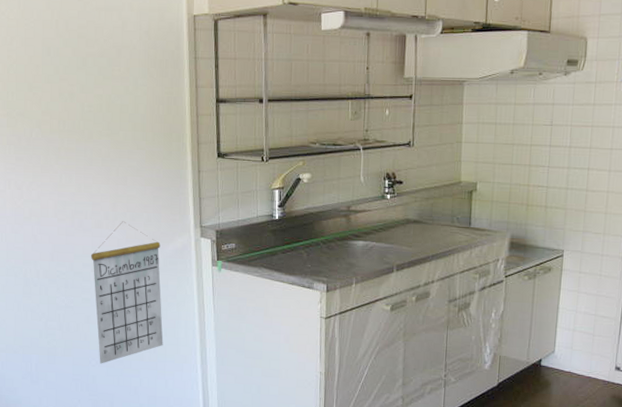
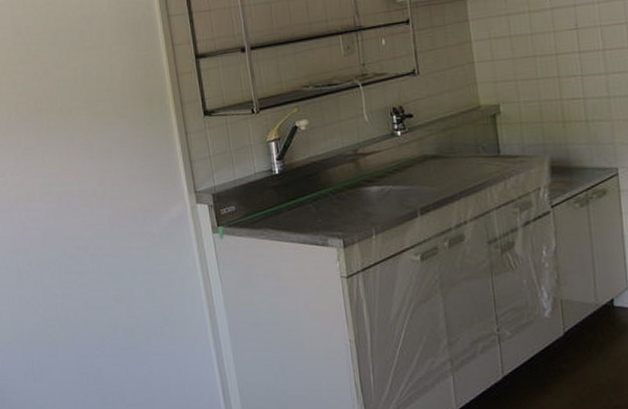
calendar: present [91,221,164,364] -> none [83,196,170,354]

